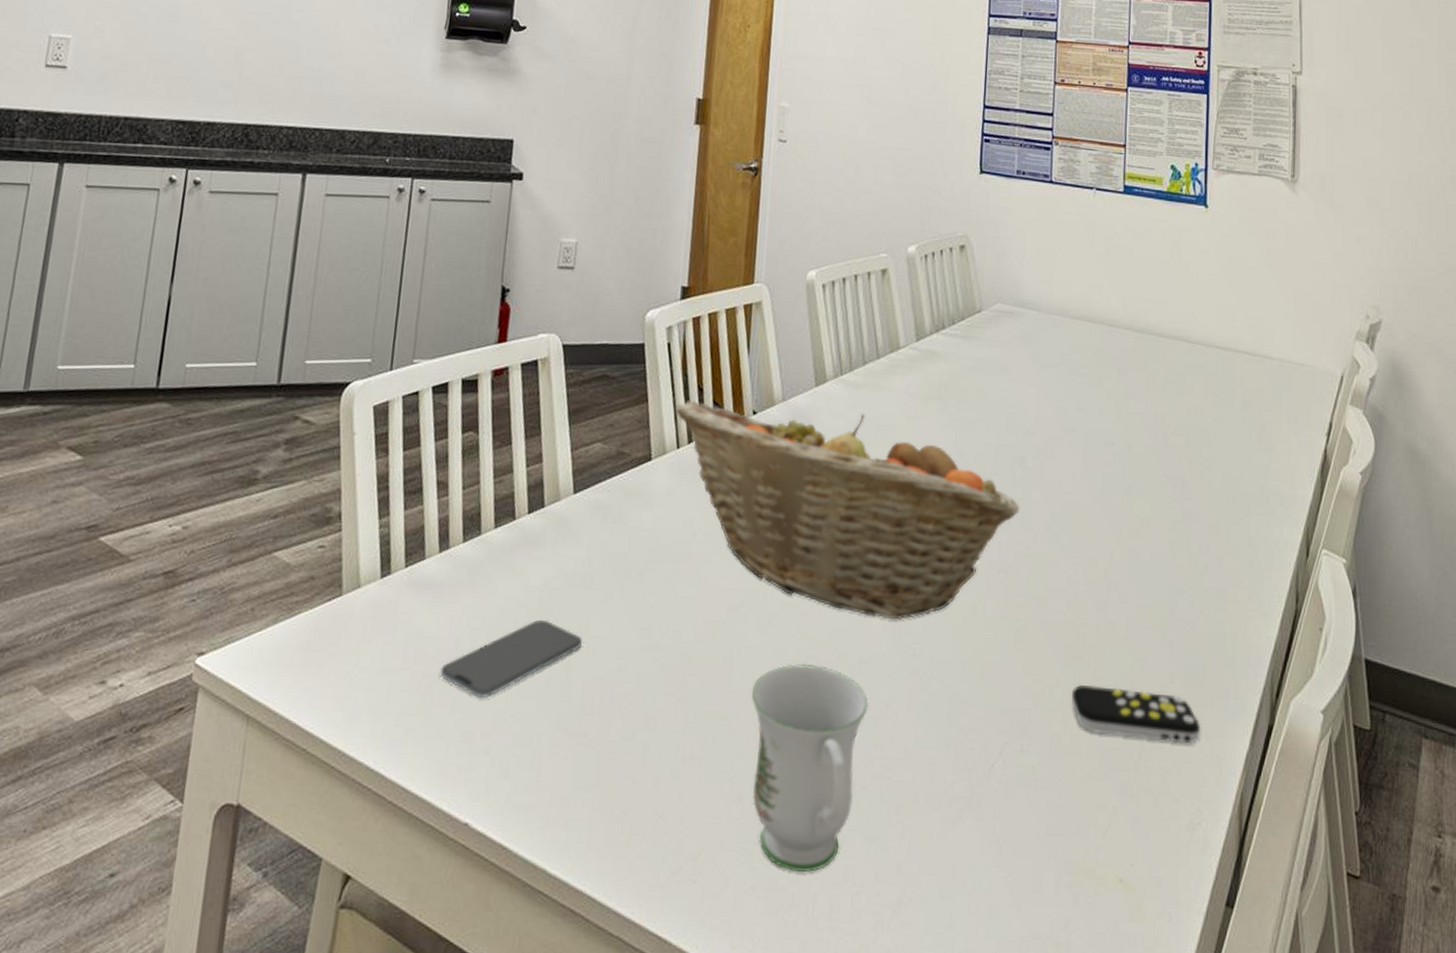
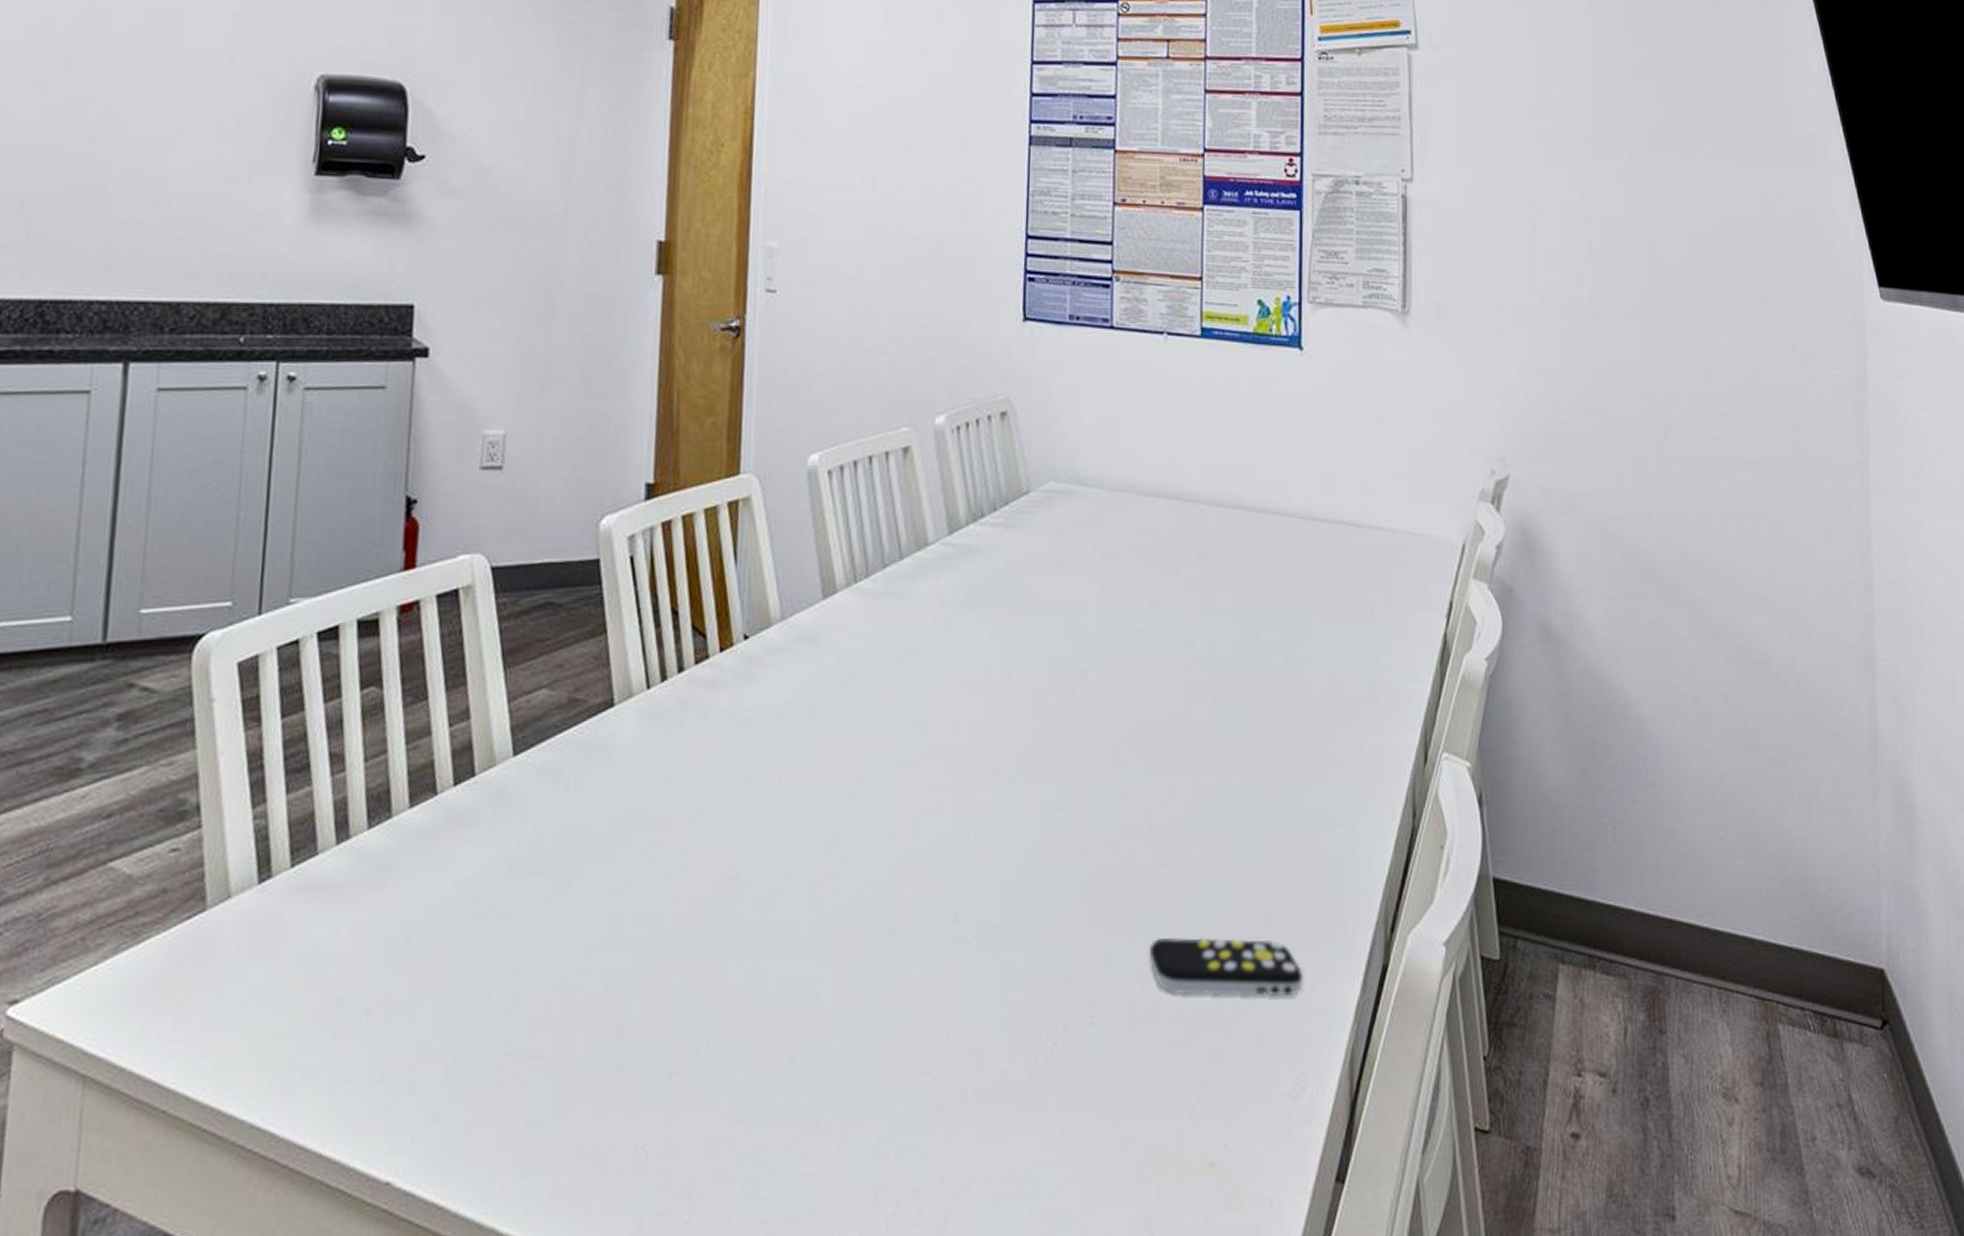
smartphone: present [440,619,582,698] -> none [344,918,531,1025]
fruit basket: present [676,400,1020,620] -> none [643,626,1082,880]
mug: present [751,663,868,872] -> none [752,943,900,1197]

